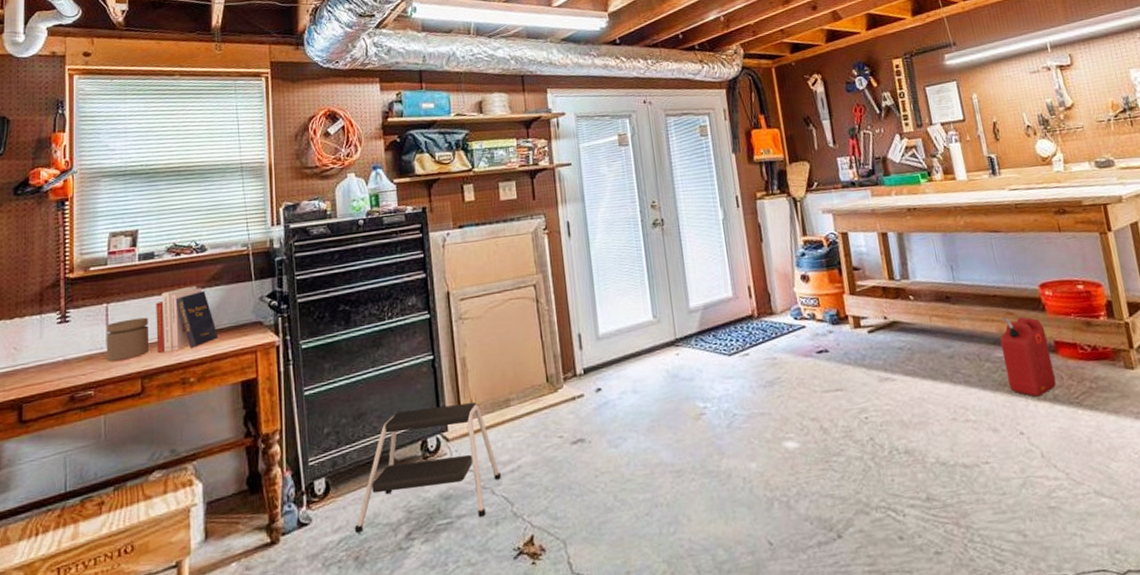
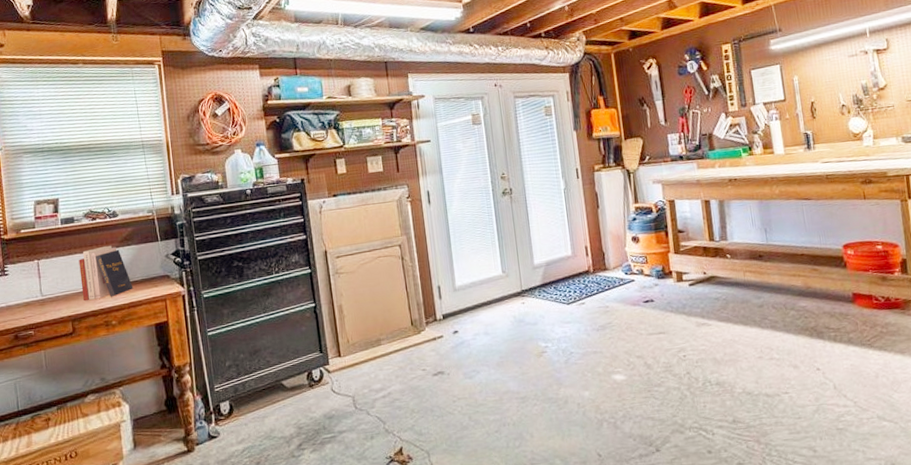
jar: present [106,317,148,362] -> none [39,271,76,308]
step stool: present [355,402,501,533] -> none [255,342,375,444]
fuel can: present [1000,316,1057,397] -> none [804,272,852,340]

